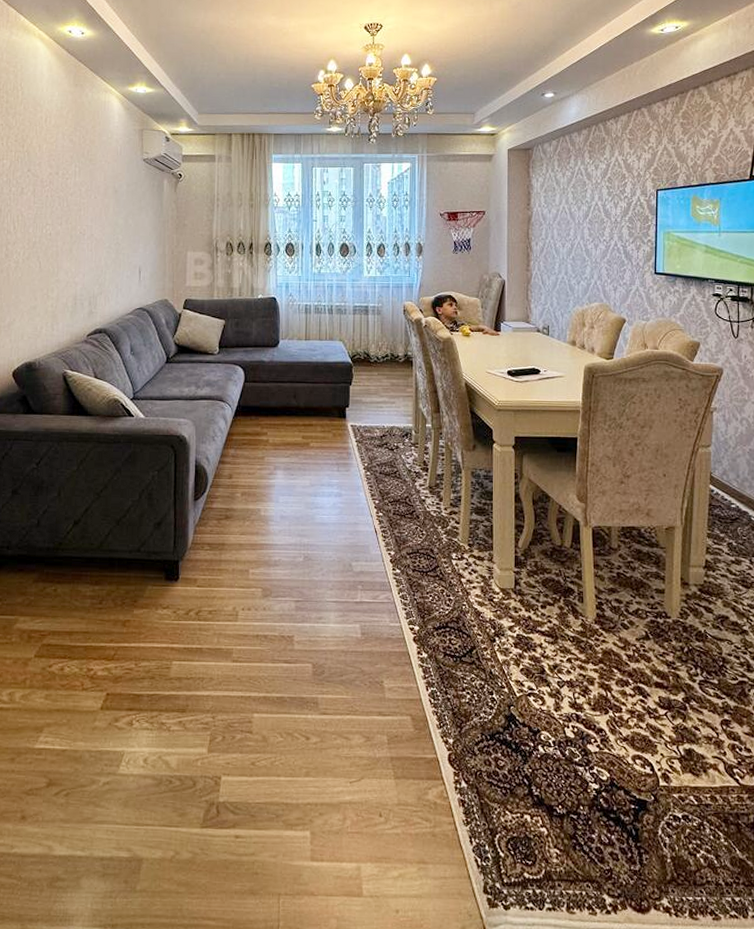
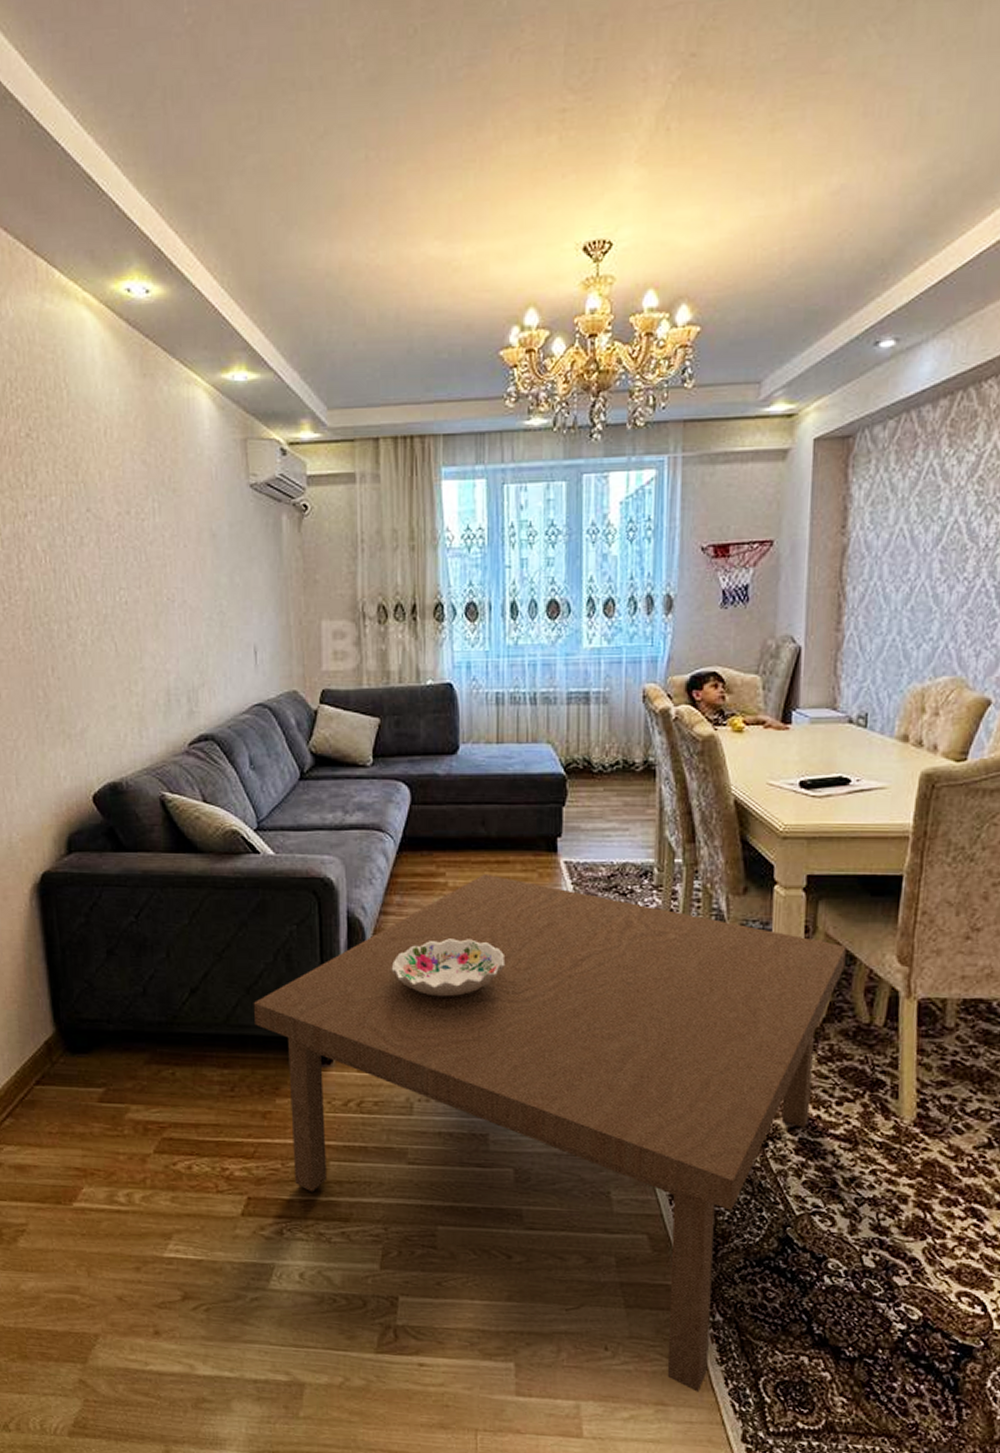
coffee table: none [121,433,543,850] -> present [253,873,847,1392]
decorative bowl: none [226,482,309,527] -> present [391,938,506,997]

